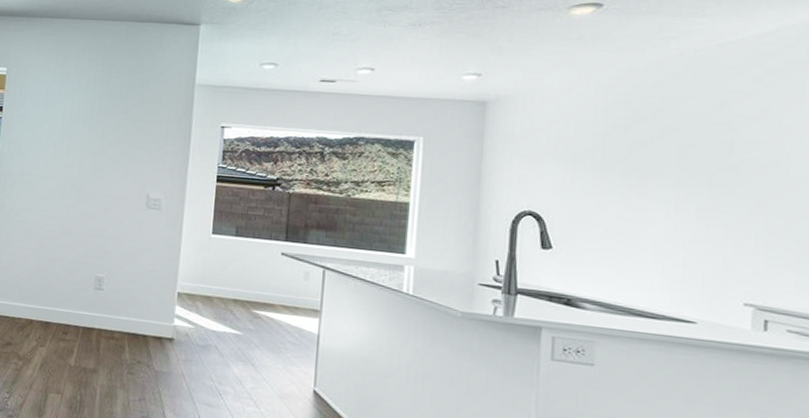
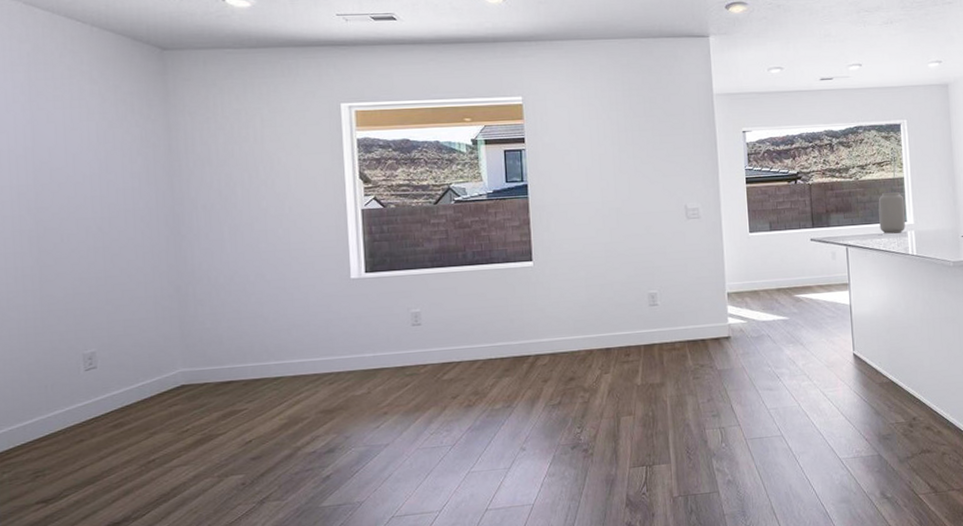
vase: none [369,217,407,267] -> present [878,192,906,234]

